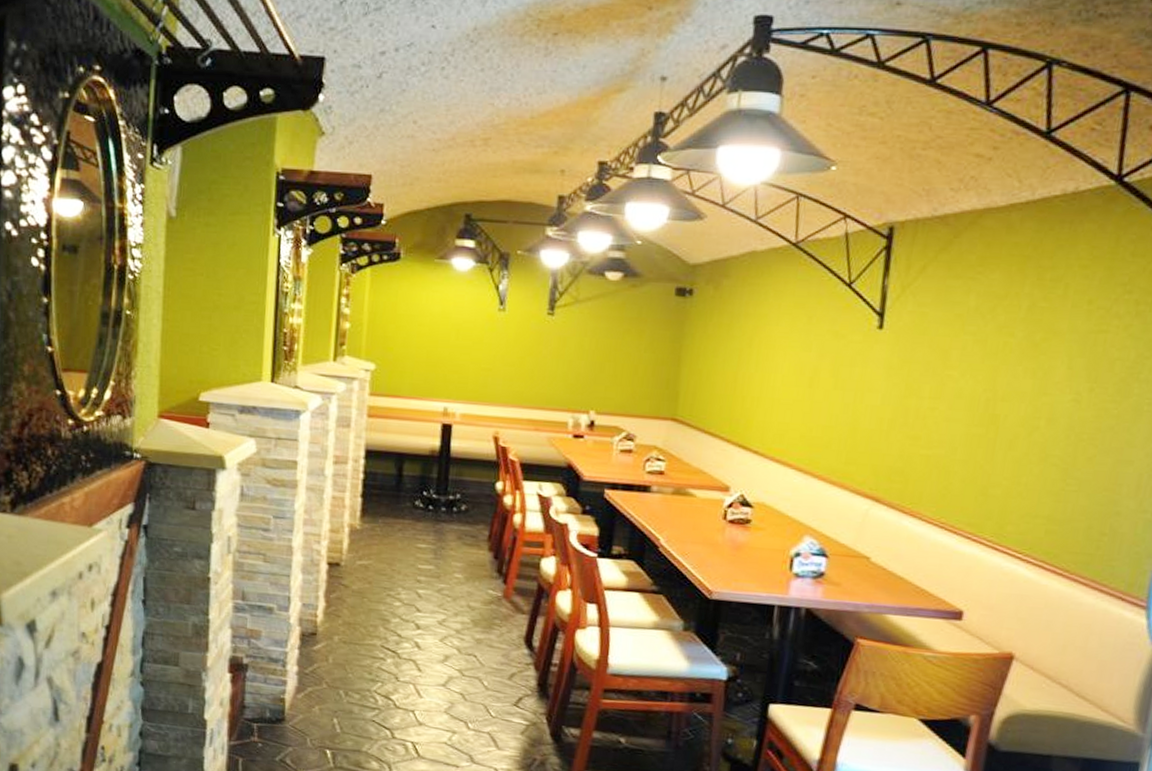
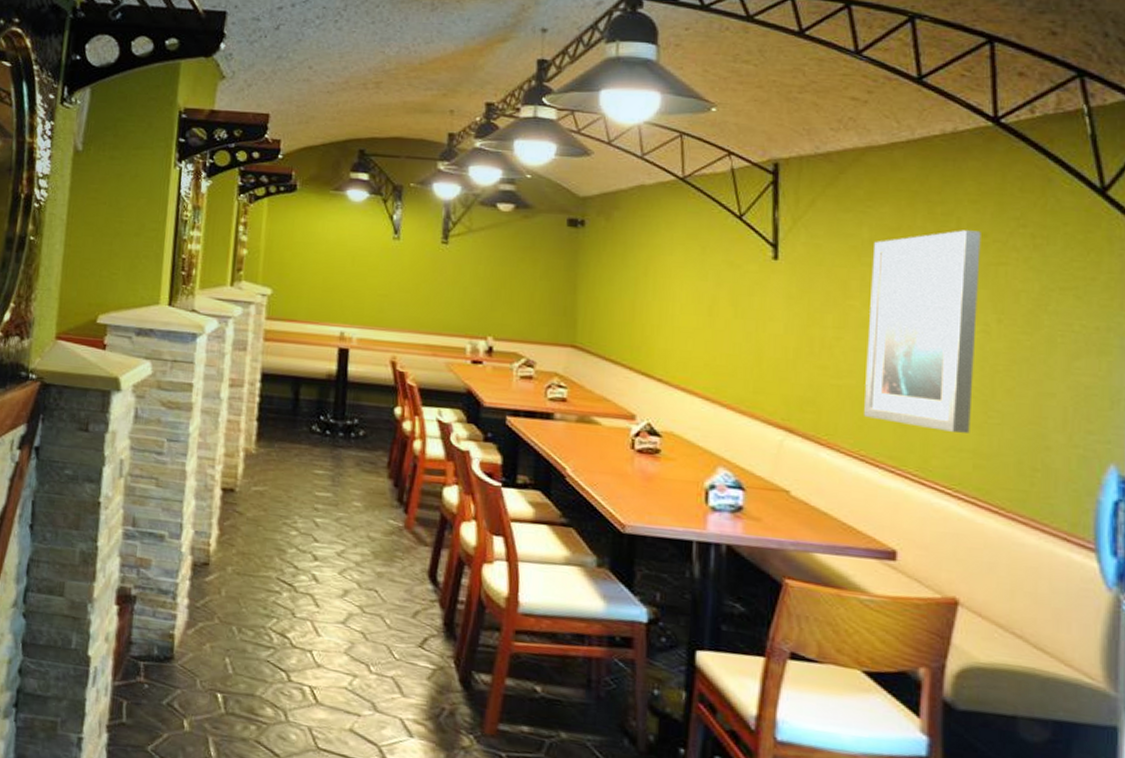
wall art: none [949,297,1087,500] -> present [864,230,981,433]

